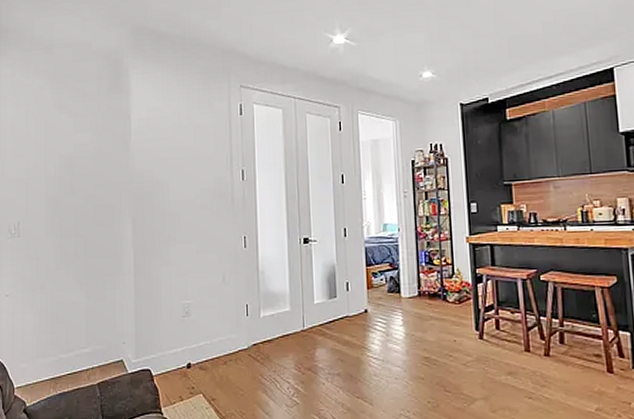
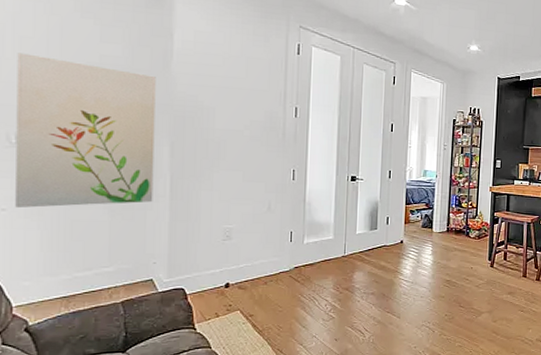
wall art: none [15,152,120,294] -> present [15,53,156,209]

